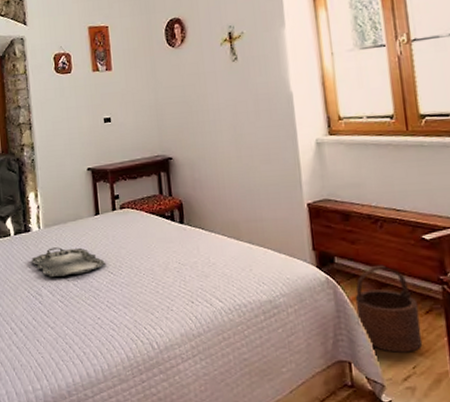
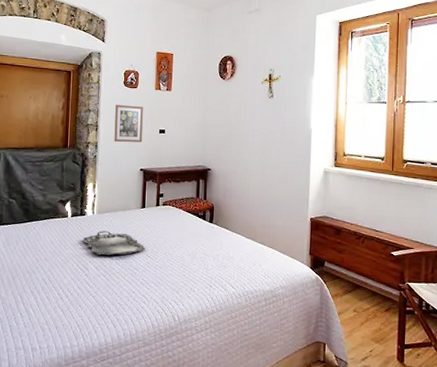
picture frame: none [48,93,86,141] -> present [114,105,144,143]
wooden bucket: present [355,264,423,353] -> none [335,271,381,339]

